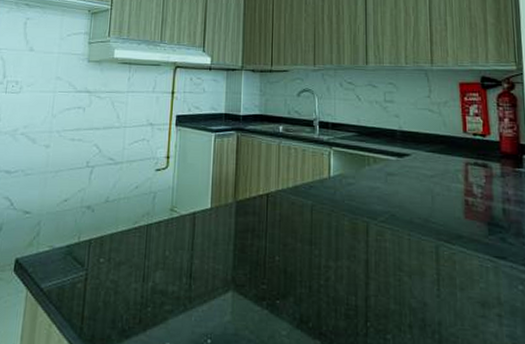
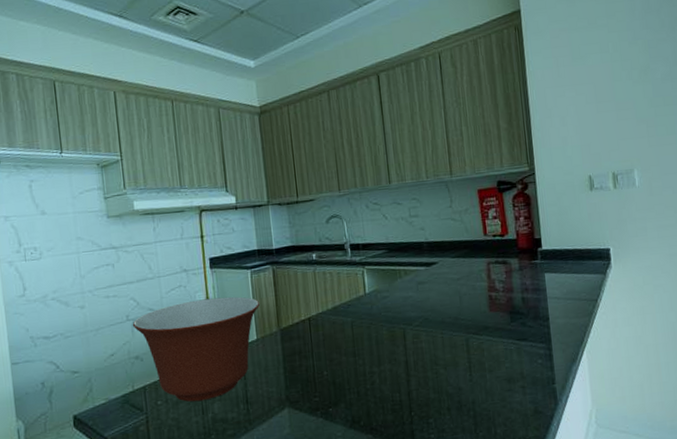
mixing bowl: none [90,156,219,267] -> present [132,296,259,402]

